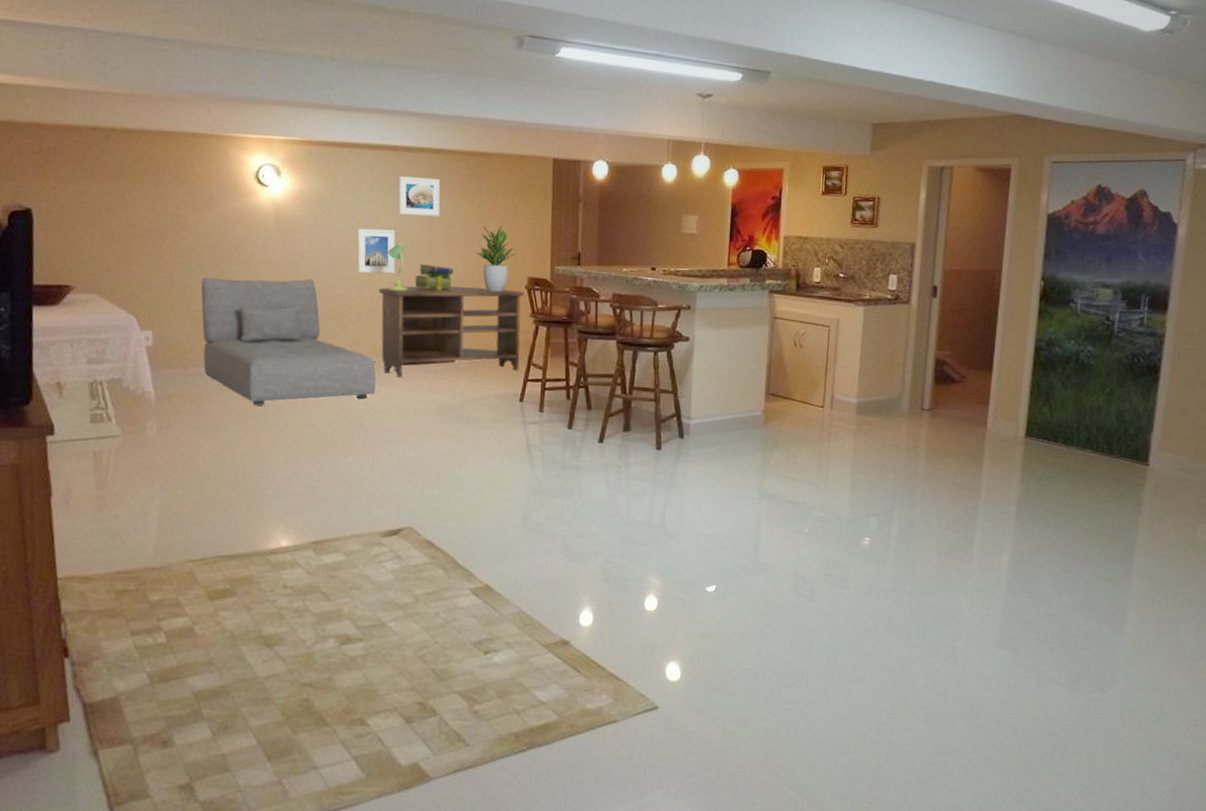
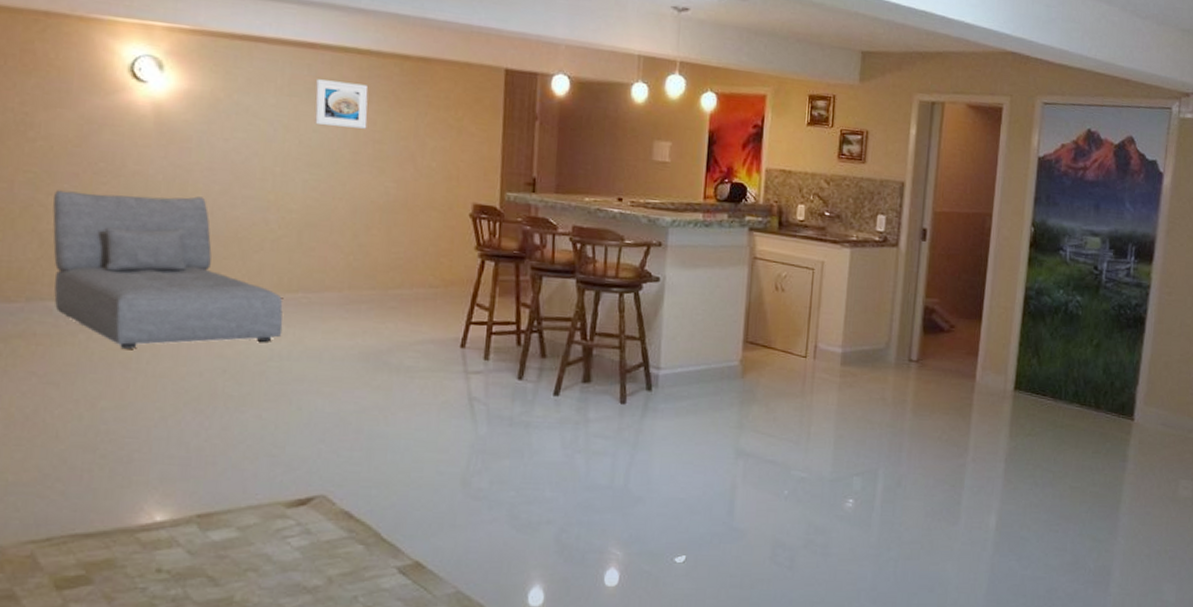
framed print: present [357,228,396,274] -> none [261,138,311,195]
tv stand: present [378,286,524,378] -> none [287,209,468,318]
table lamp: present [388,243,409,292] -> none [301,158,326,216]
stack of books: present [414,264,453,290] -> none [333,184,382,216]
potted plant: present [474,224,517,292] -> none [409,141,461,220]

